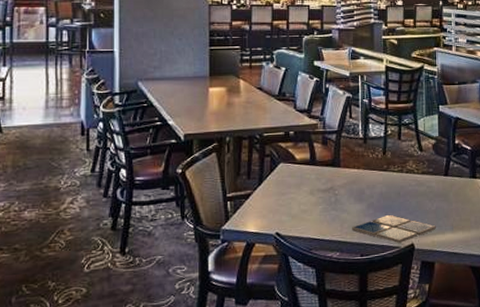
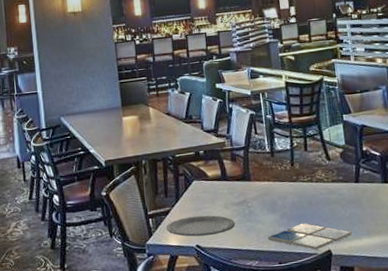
plate: none [245,201,319,224] -> present [166,215,235,237]

